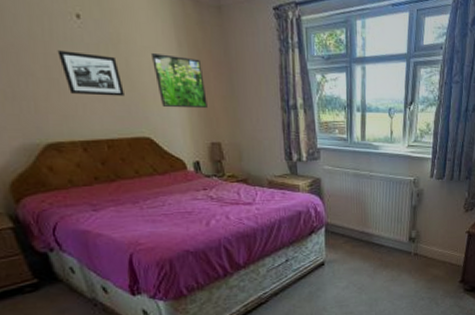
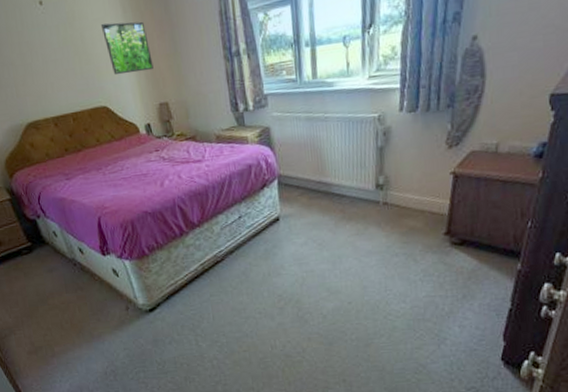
picture frame: present [57,50,124,97] -> none [28,34,82,75]

